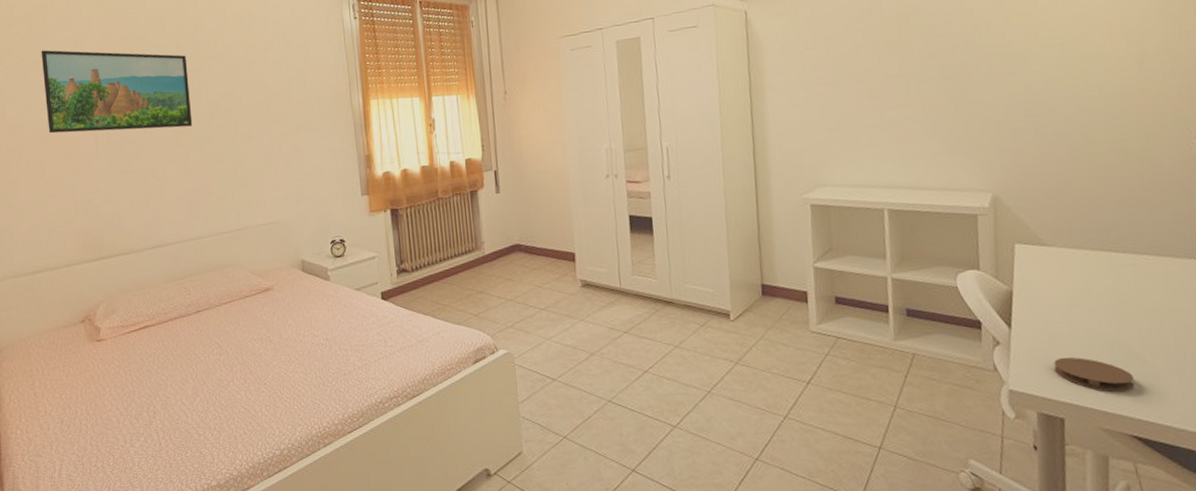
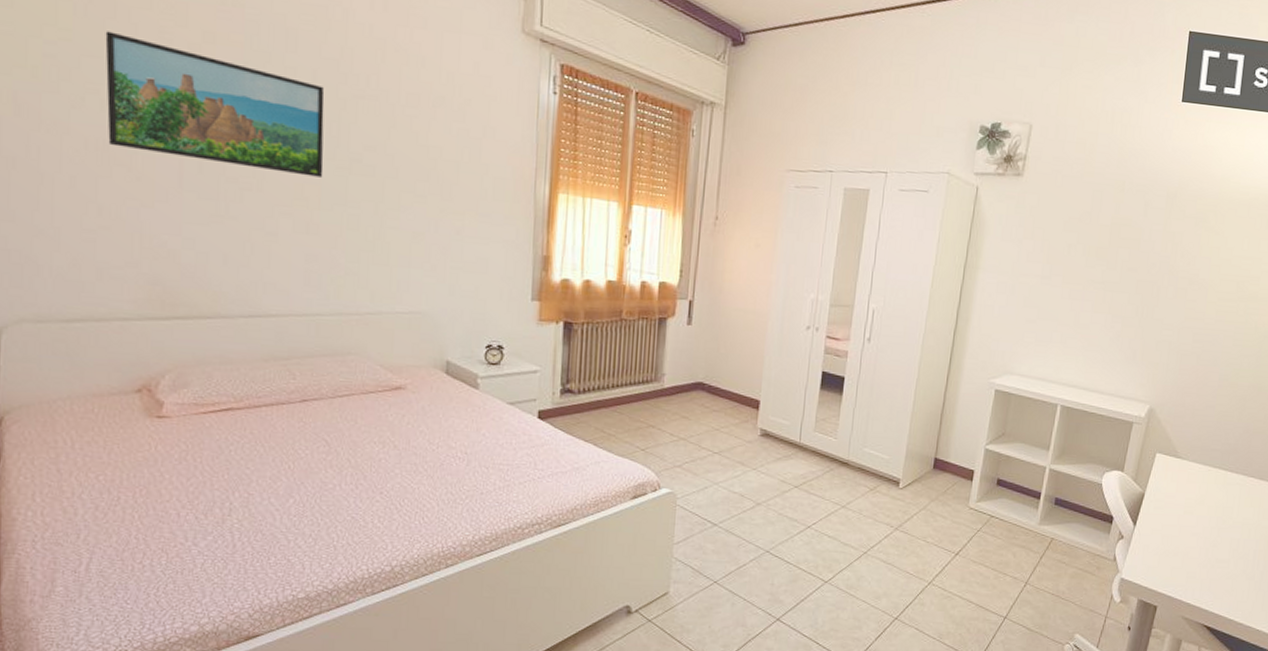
coaster: present [1053,356,1136,391] -> none [1160,555,1217,588]

